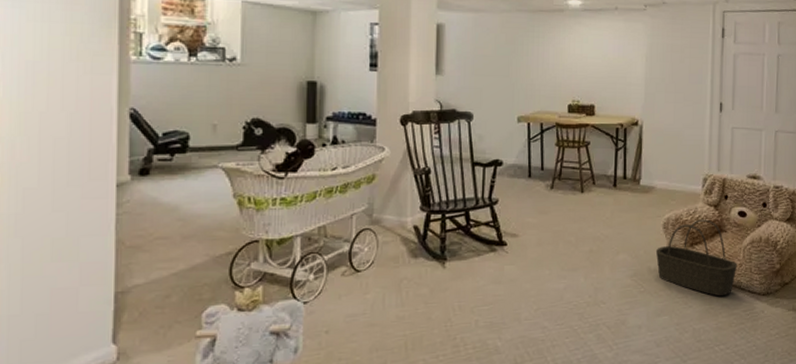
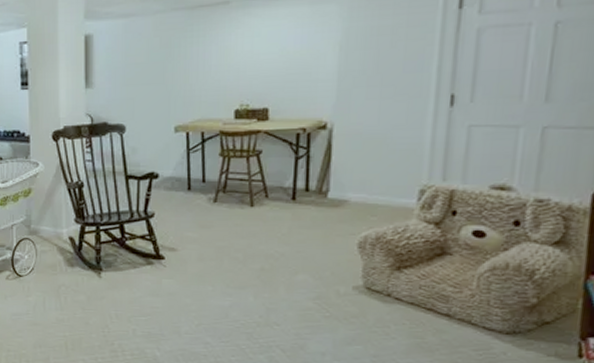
basket: present [655,219,737,297] -> none [346,239,467,331]

